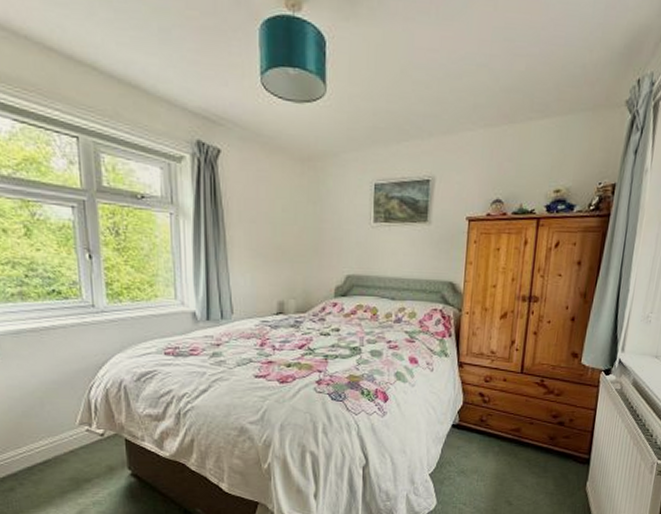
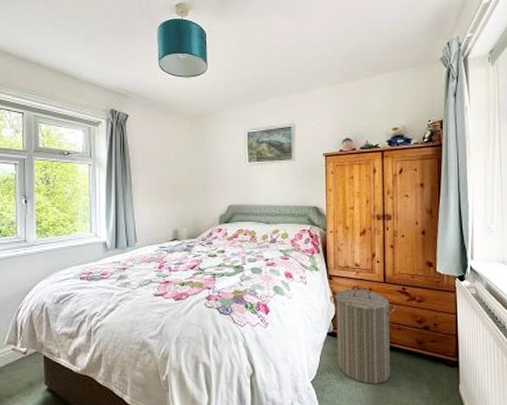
laundry hamper: none [458,376,531,479] -> present [330,286,396,384]

